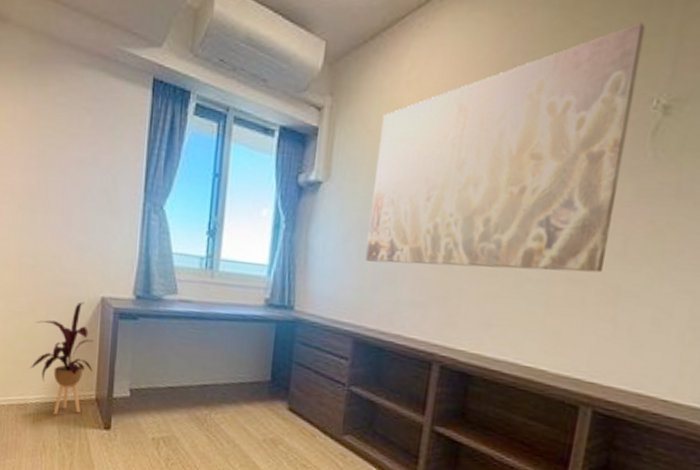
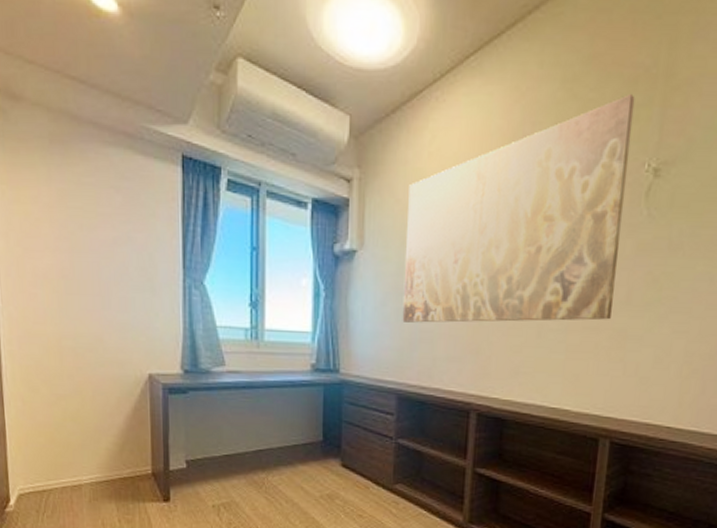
house plant: present [29,301,93,415] -> none [80,380,147,493]

